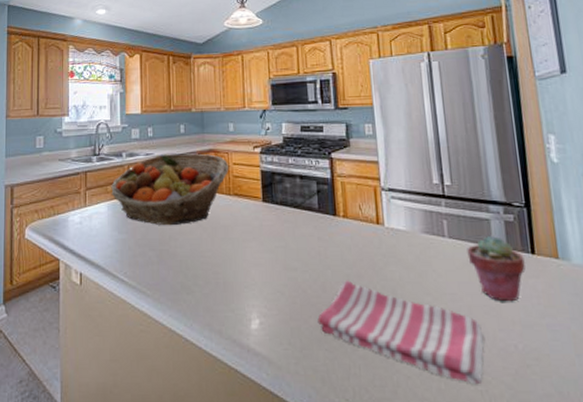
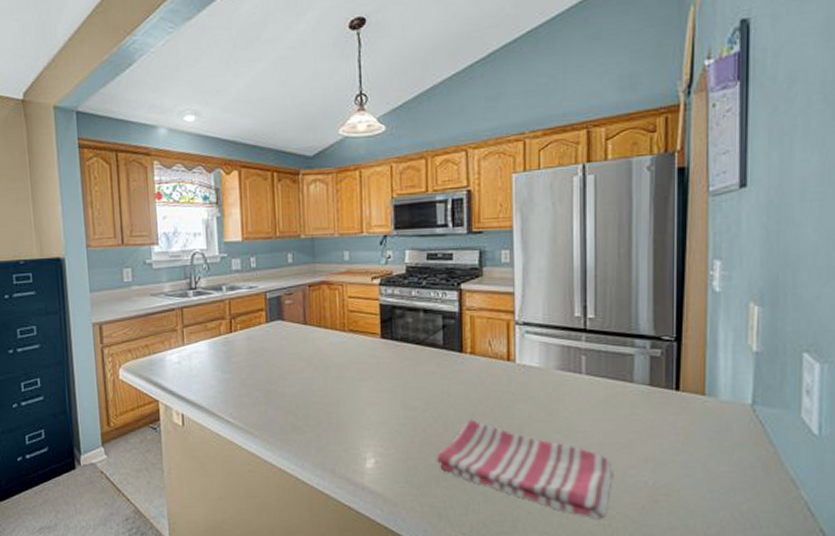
fruit basket: present [111,153,230,226] -> none [211,286,344,365]
potted succulent: present [467,236,526,302] -> none [605,372,668,439]

